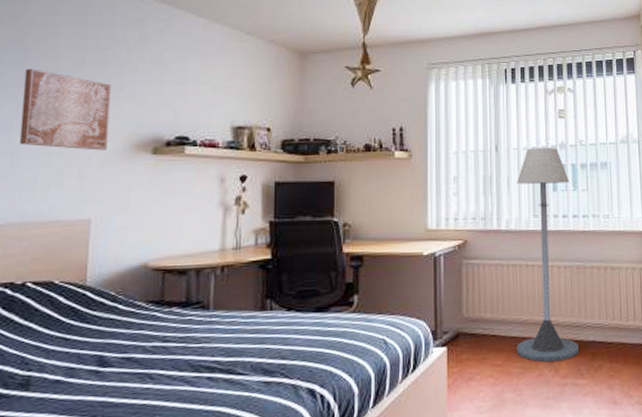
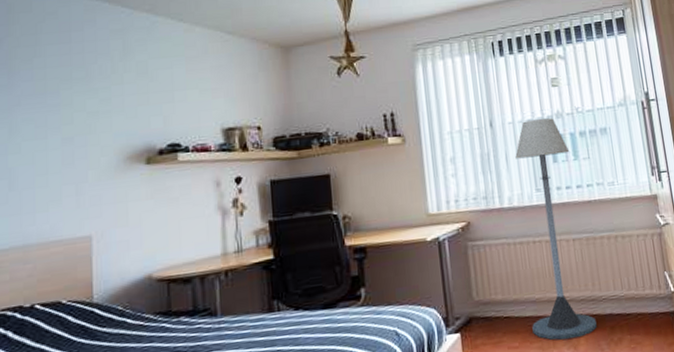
wall art: present [19,68,111,151] -> none [14,90,101,168]

